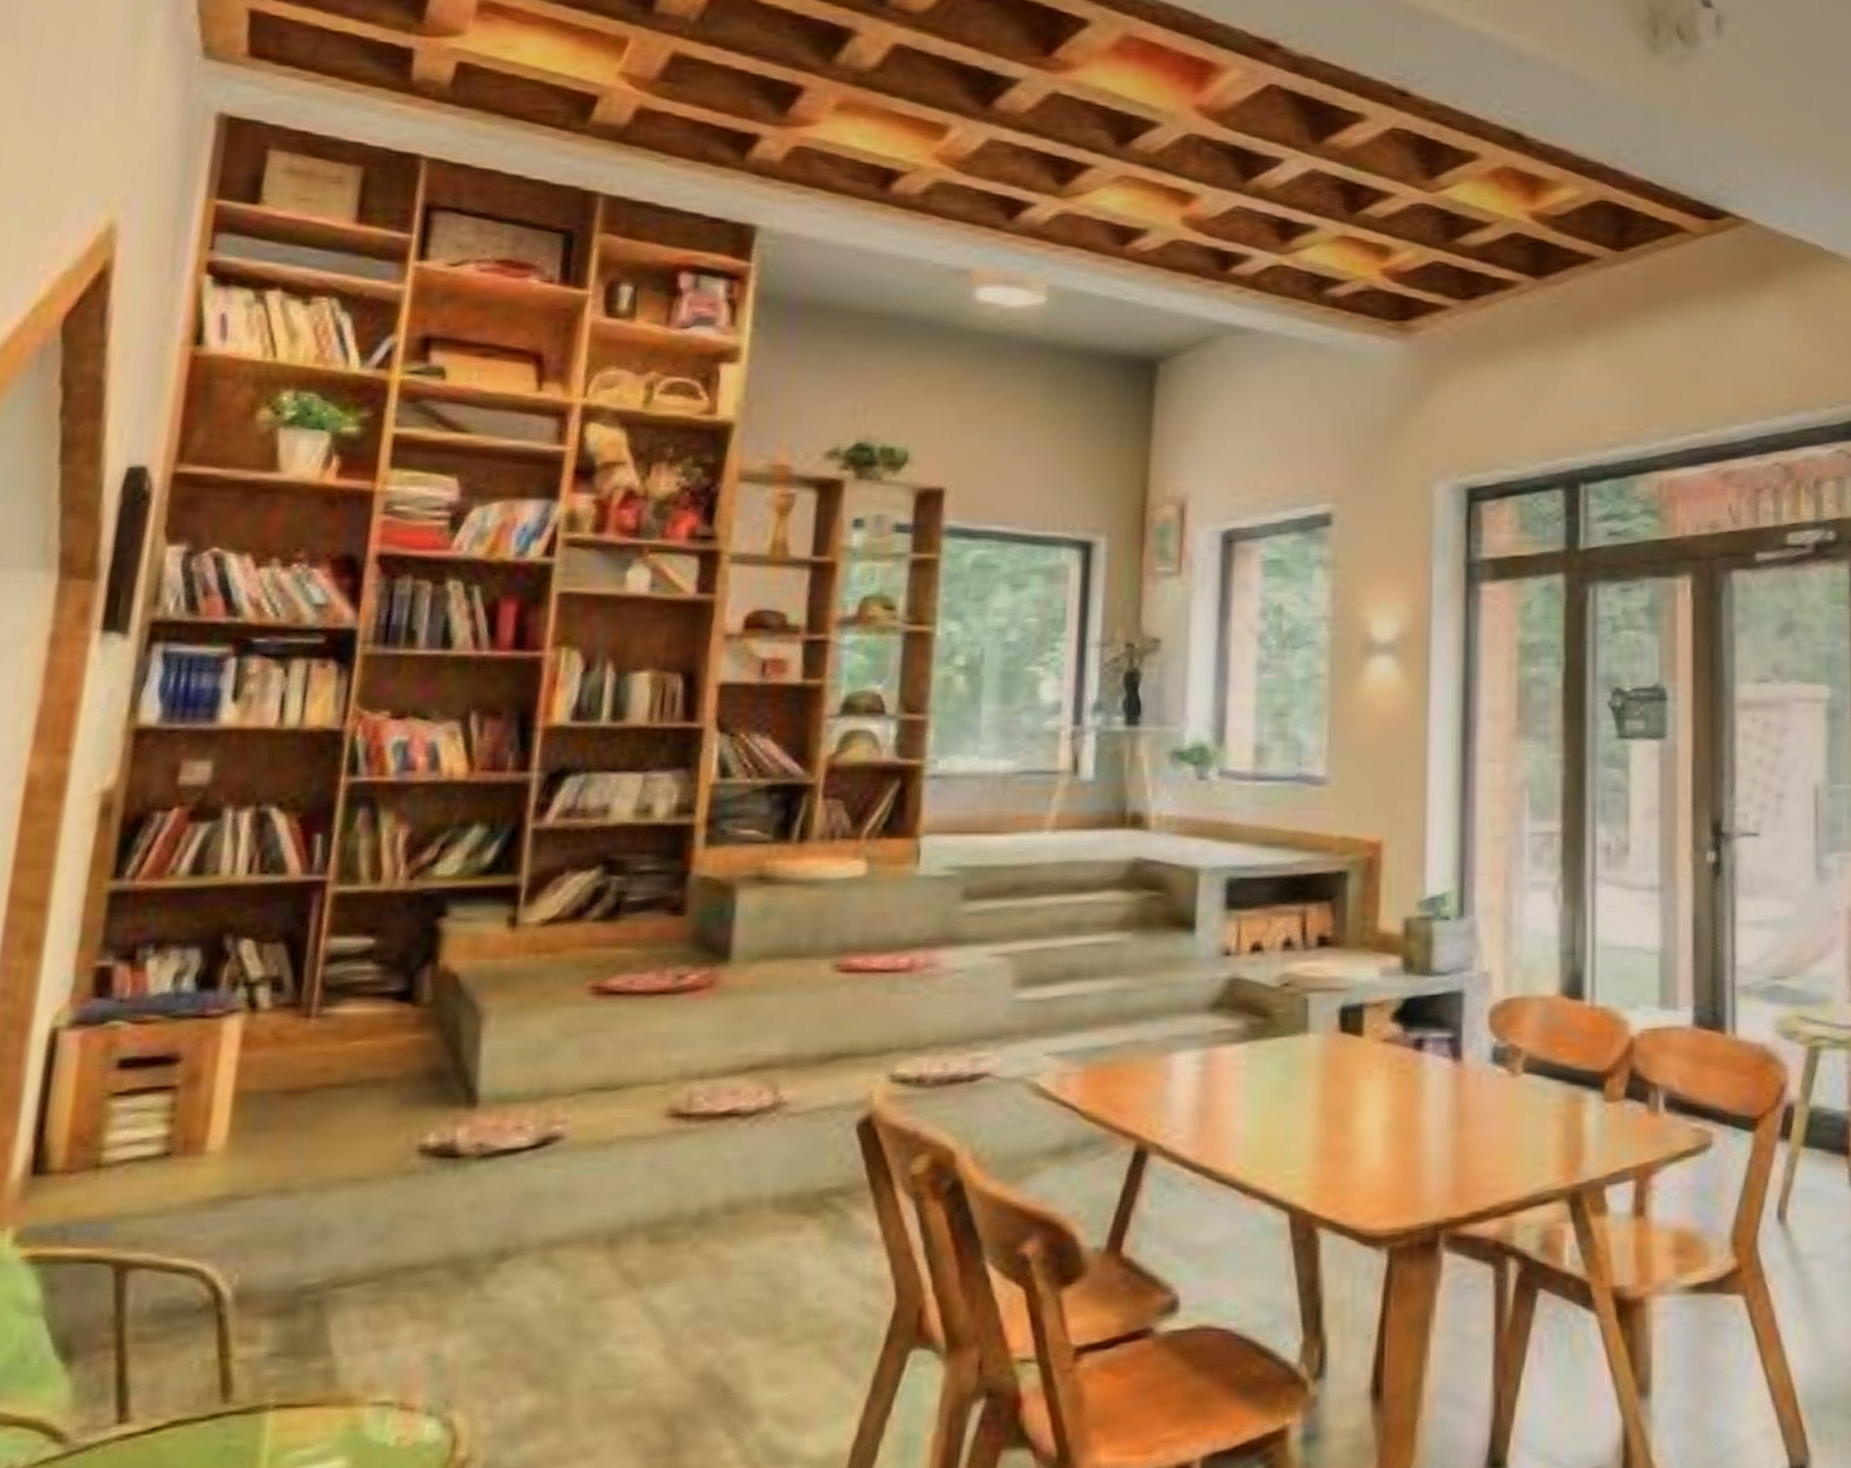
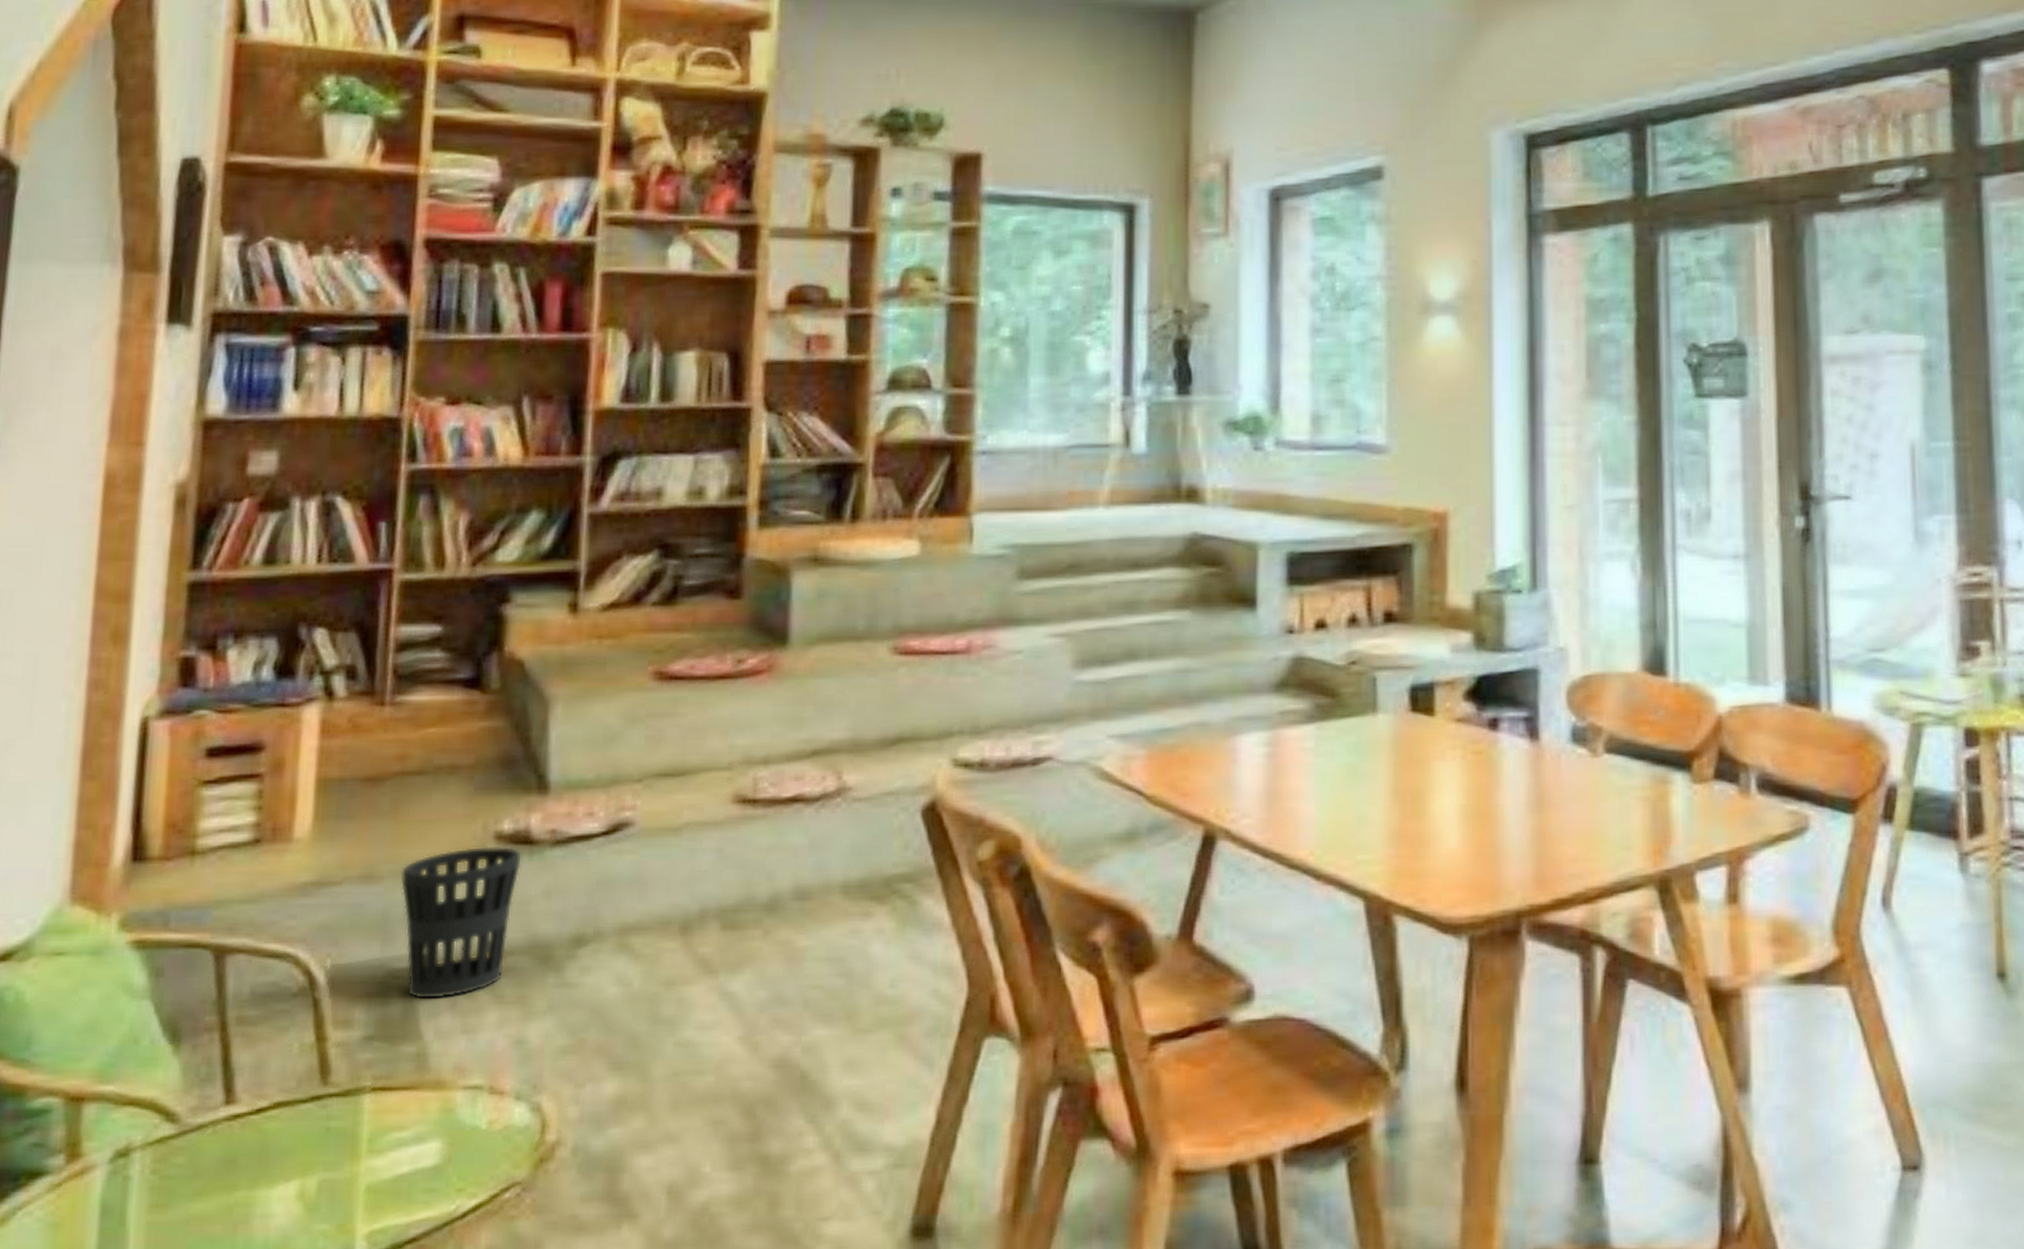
wastebasket: none [317,1159,446,1315] -> present [400,846,522,1000]

